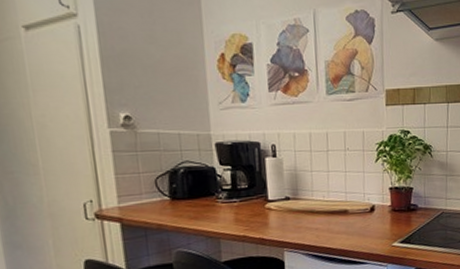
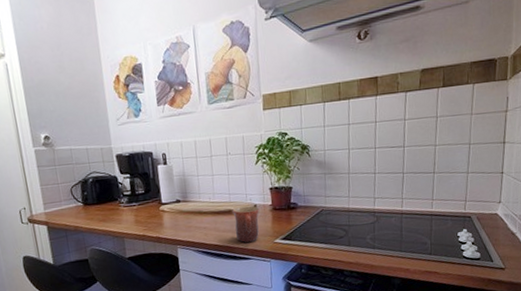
mug: none [348,206,378,246] -> present [232,206,260,243]

